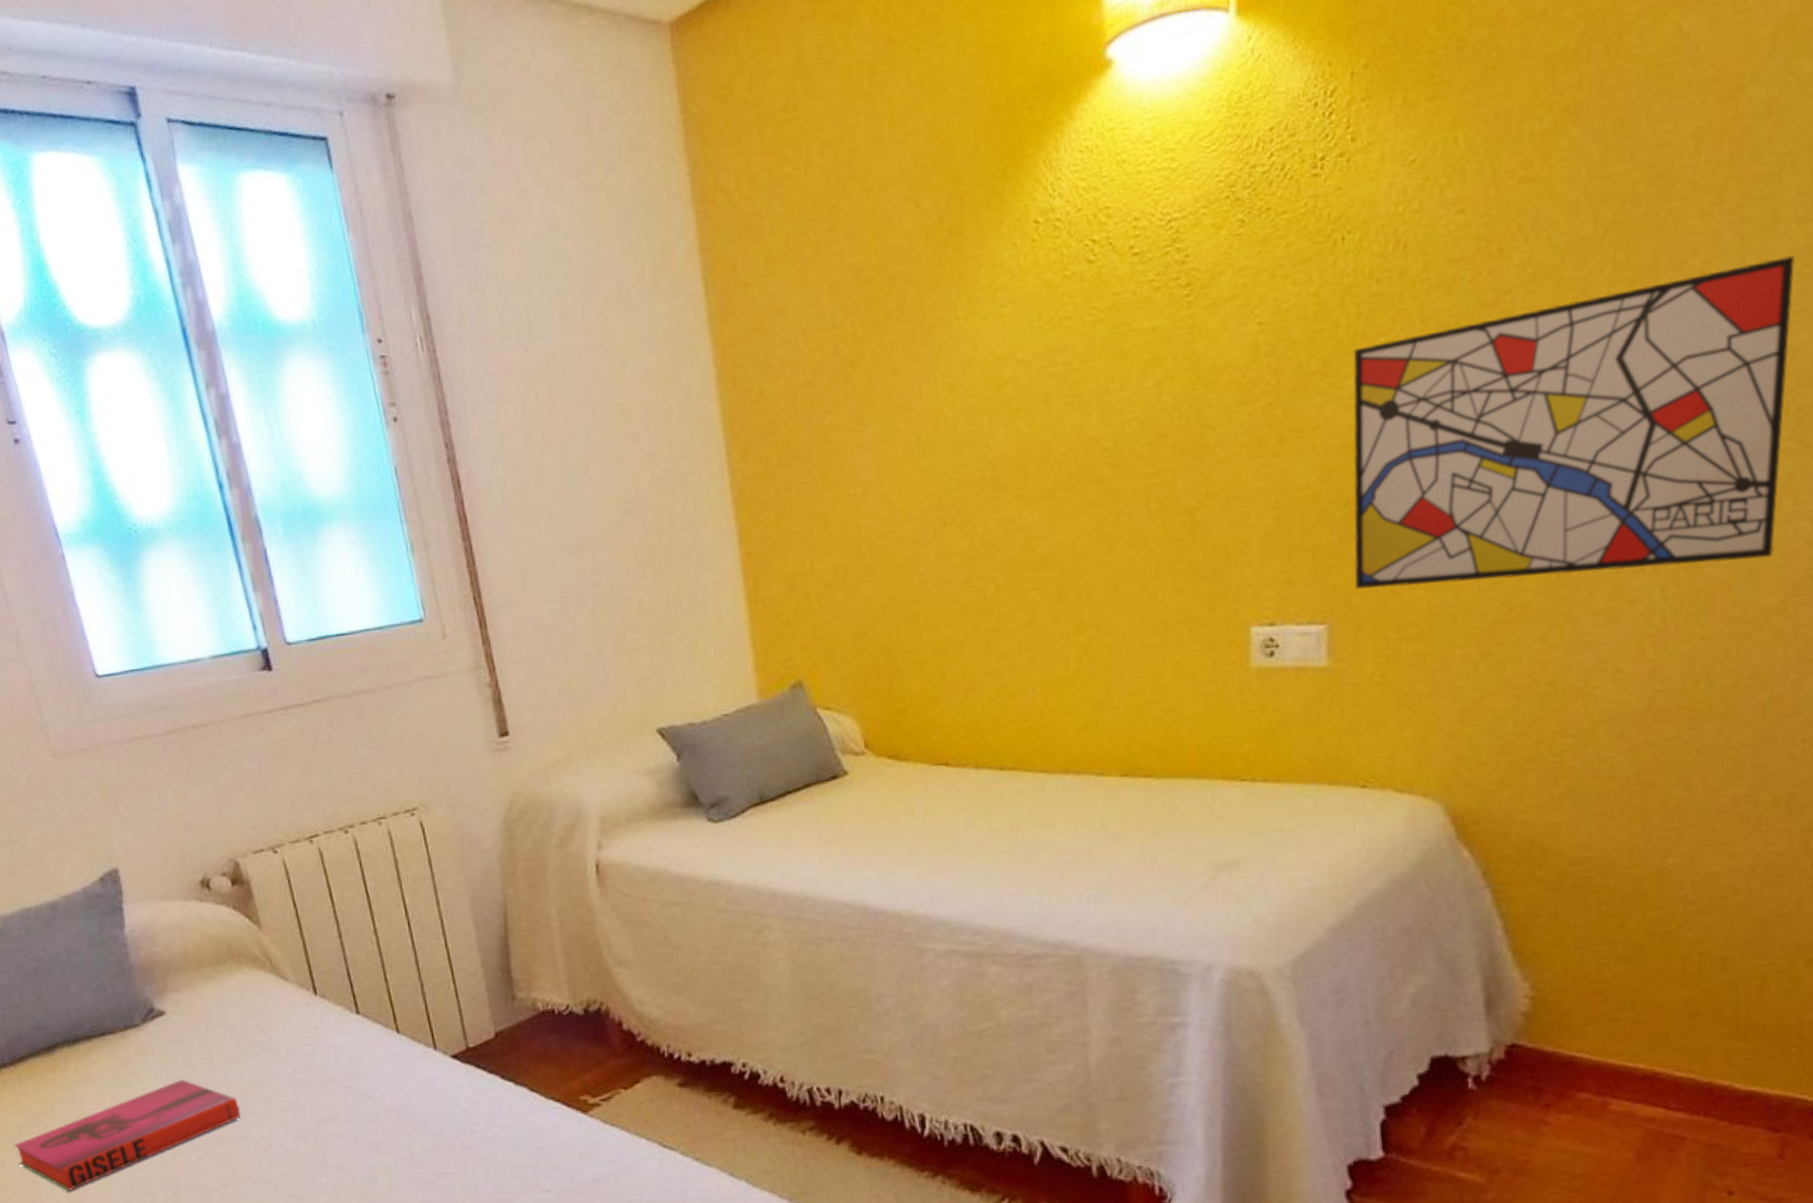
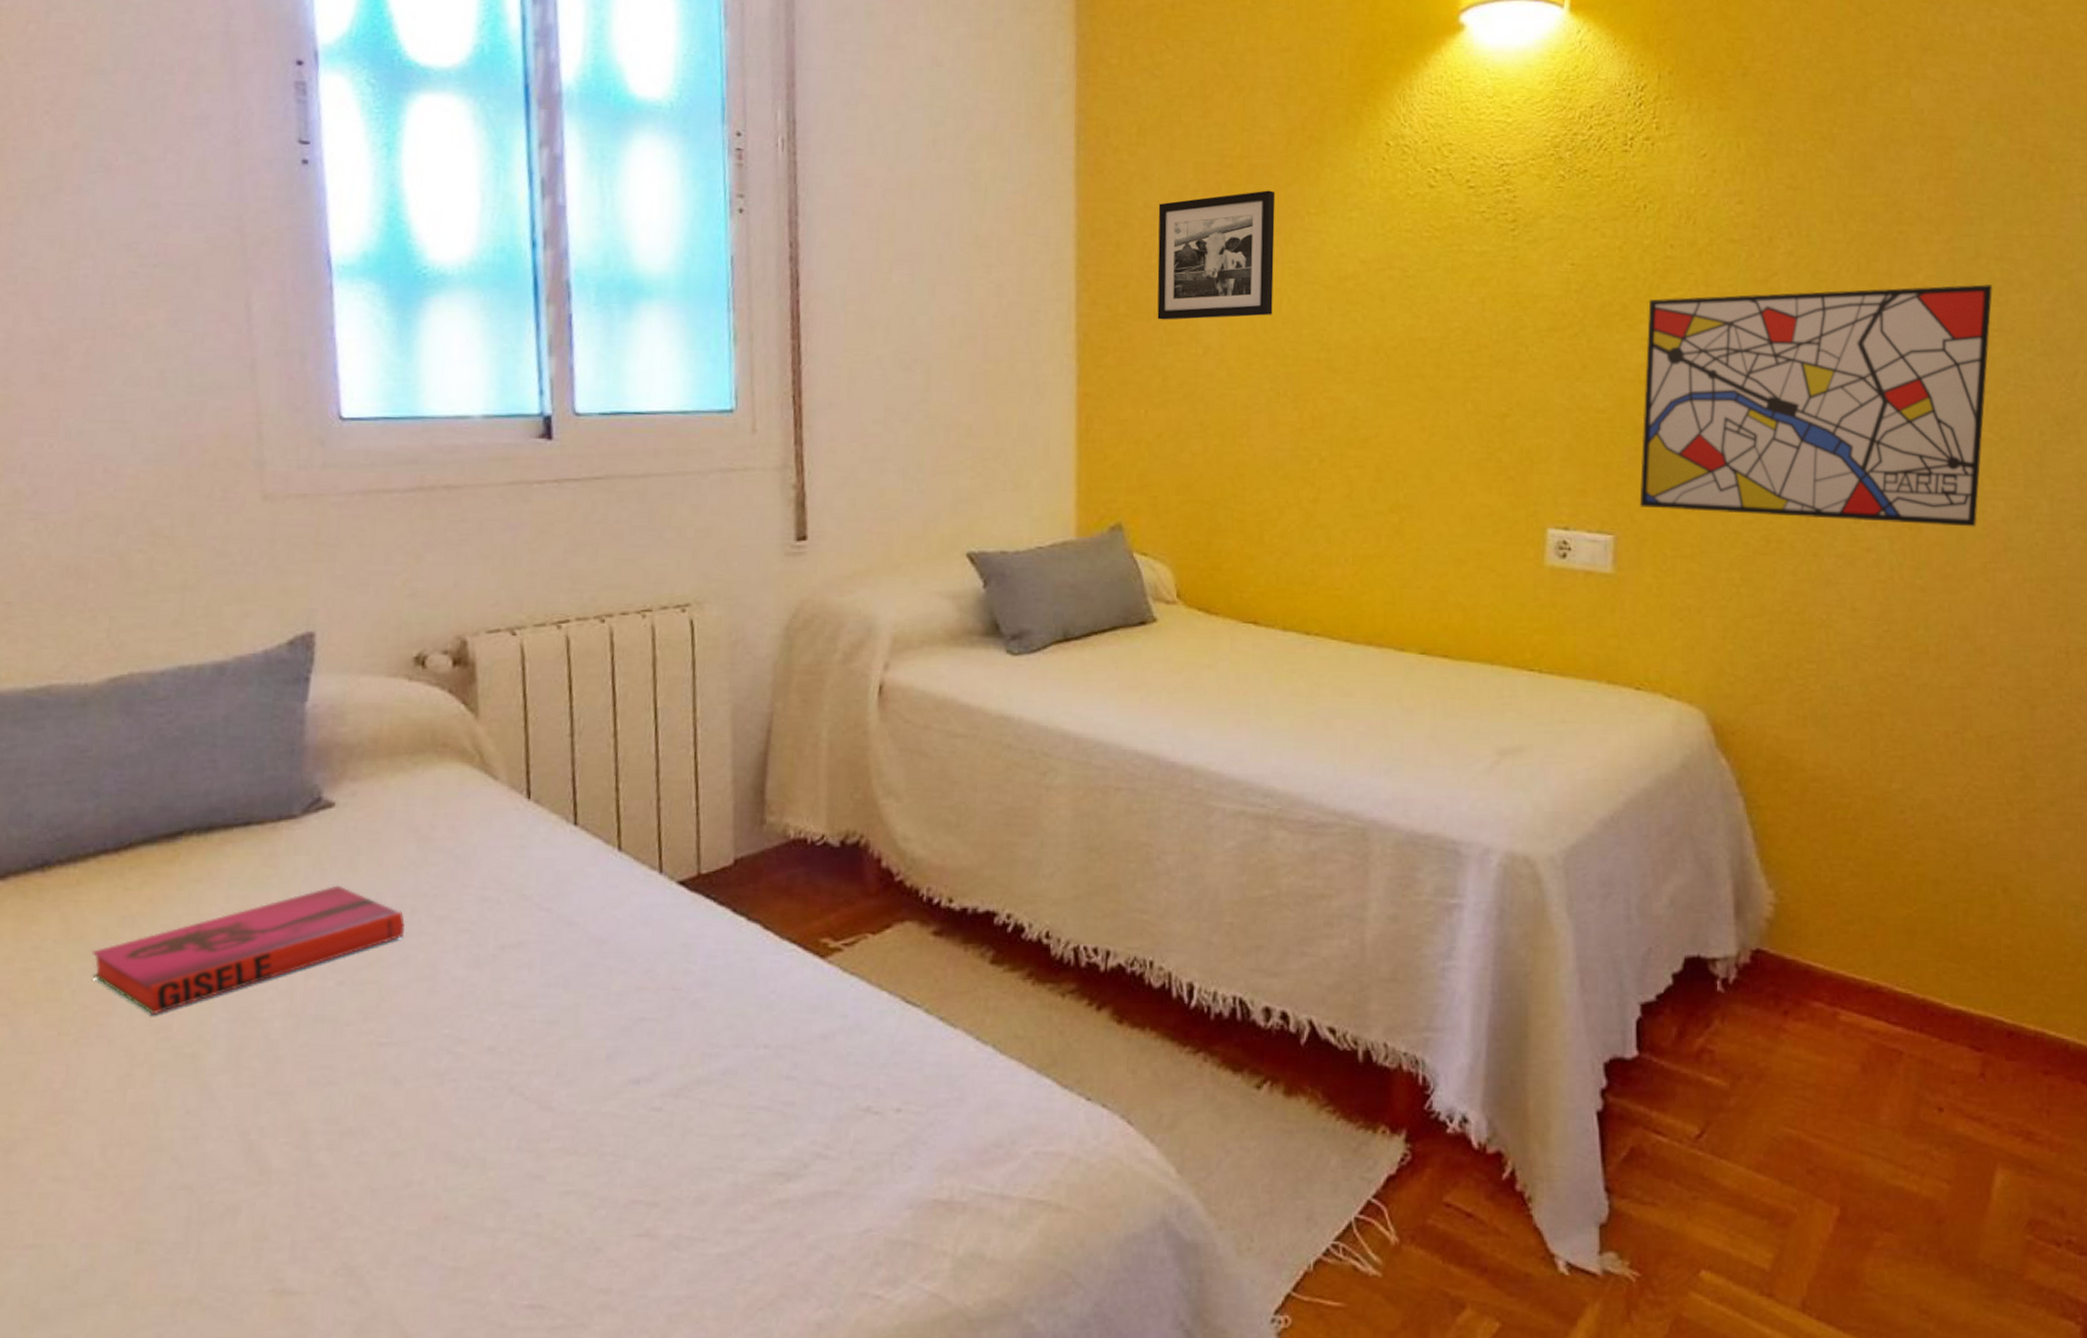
picture frame: none [797,300,930,463] -> present [1157,190,1276,320]

